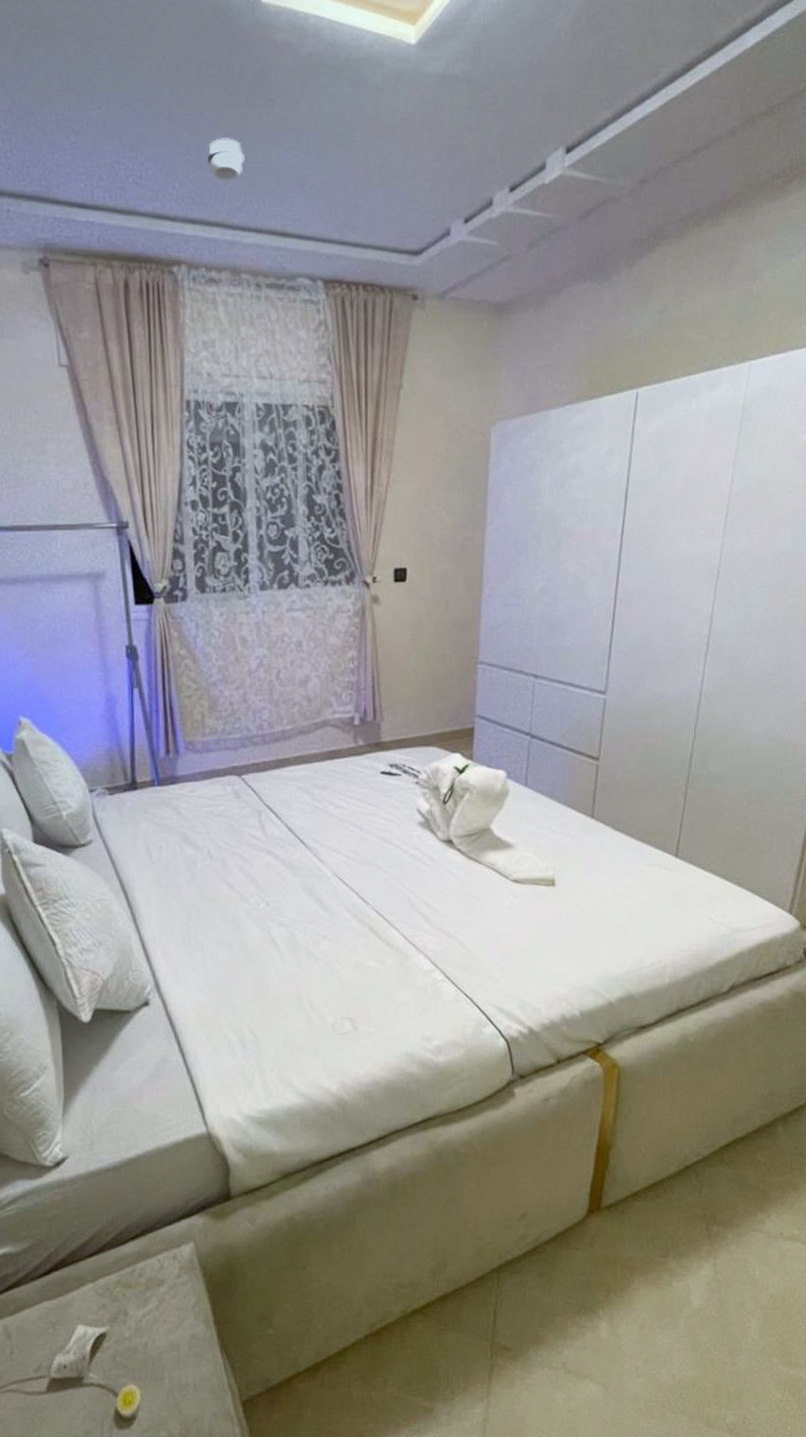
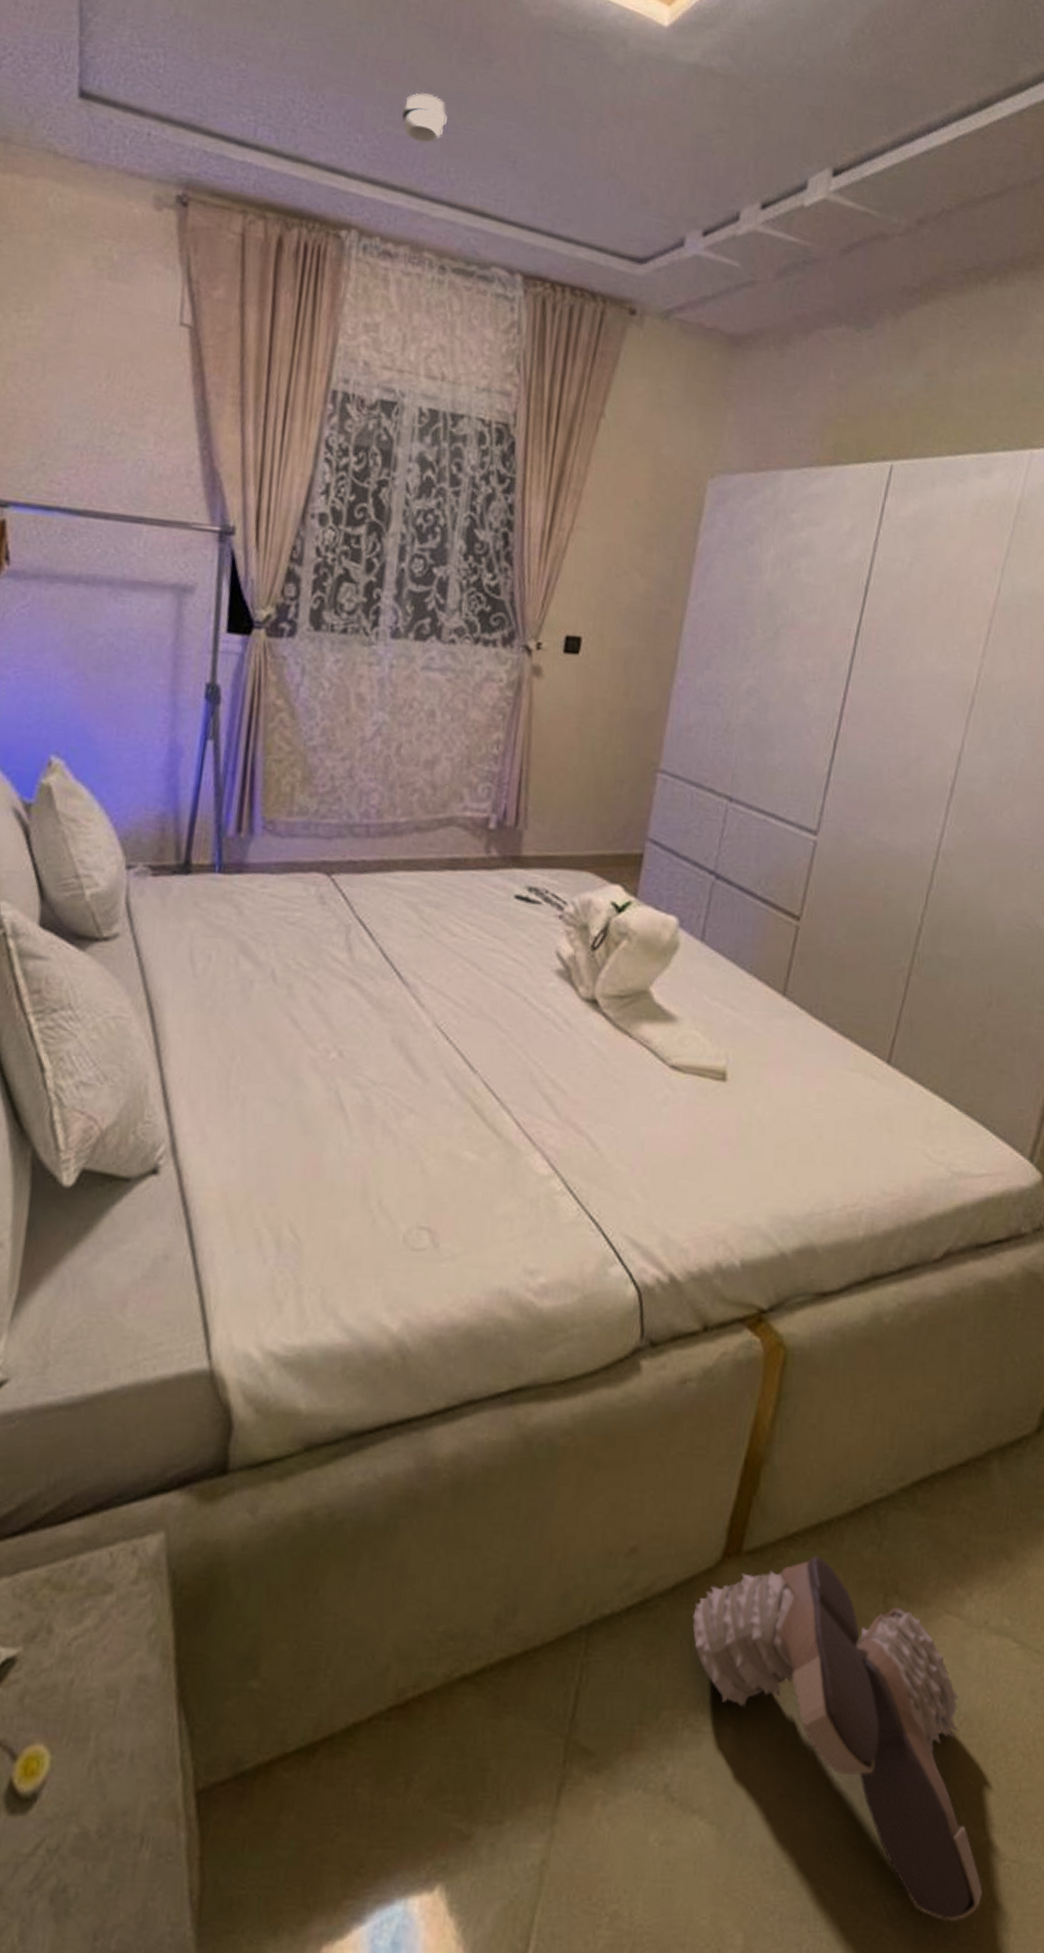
boots: none [571,1204,793,1427] -> present [692,1556,983,1922]

